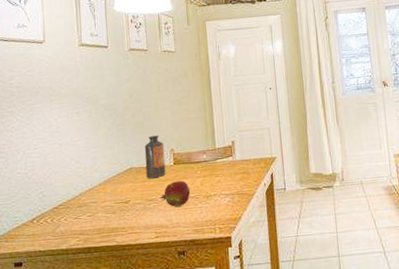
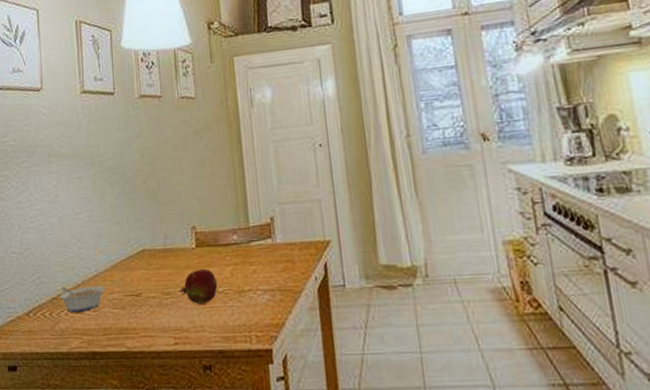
legume: none [60,196,99,218] -> present [60,285,105,312]
bottle: present [144,135,166,178] -> none [159,207,186,264]

